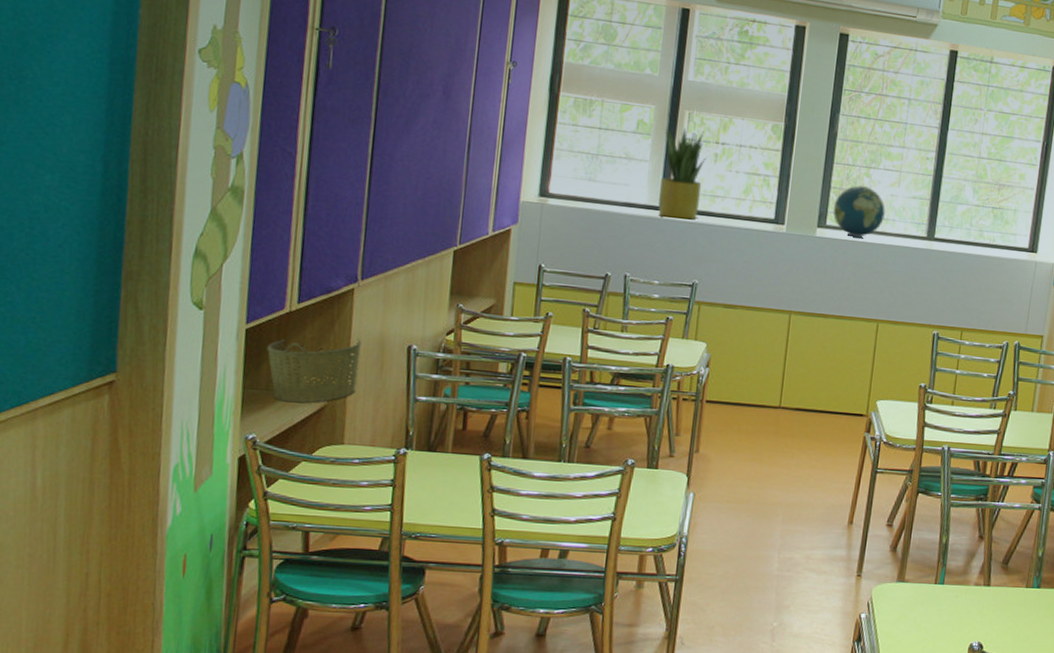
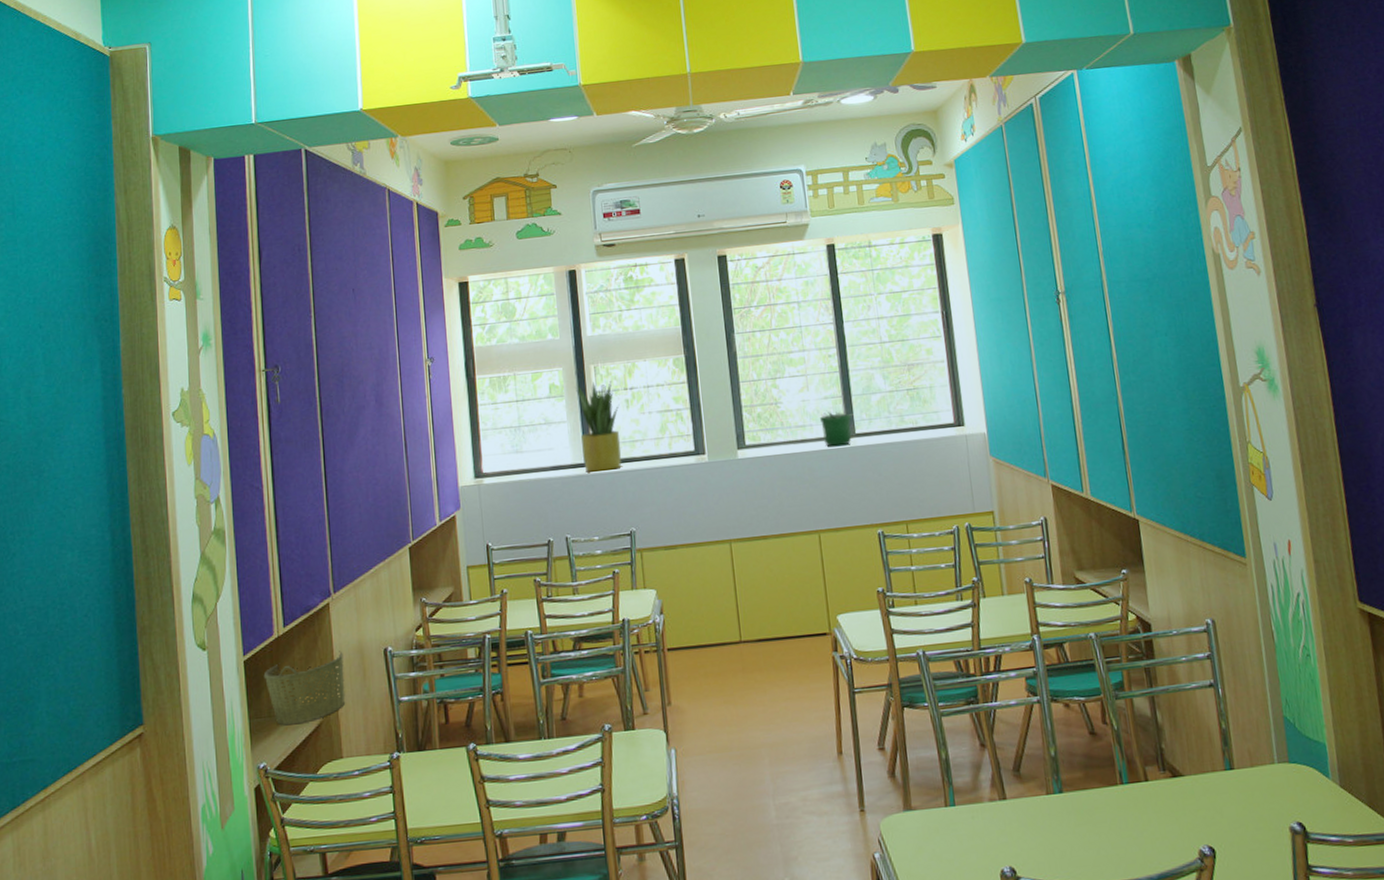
globe: present [833,185,885,237] -> none [748,398,801,451]
planter: none [903,210,937,246] -> present [820,411,853,446]

